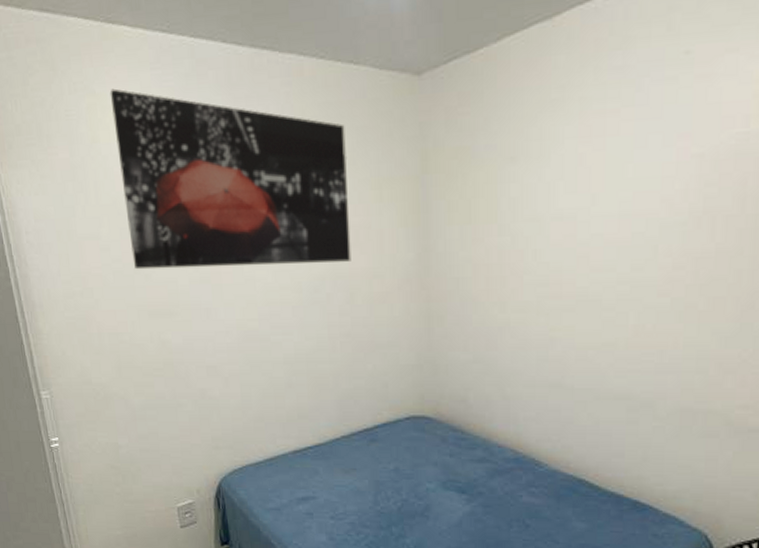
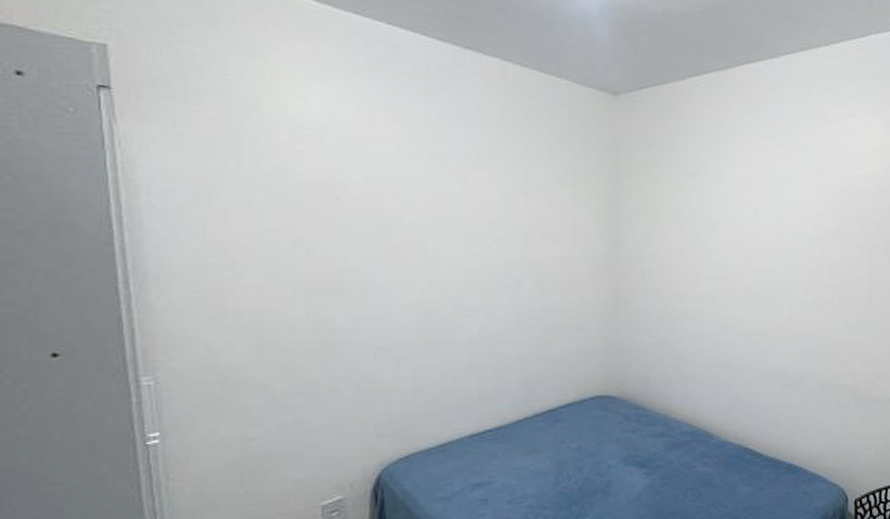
wall art: present [110,88,351,270] -> none [284,57,545,250]

